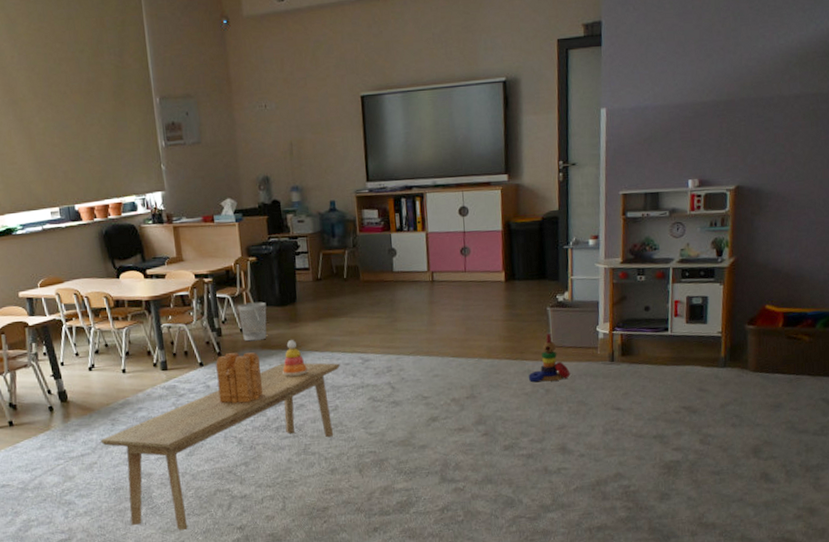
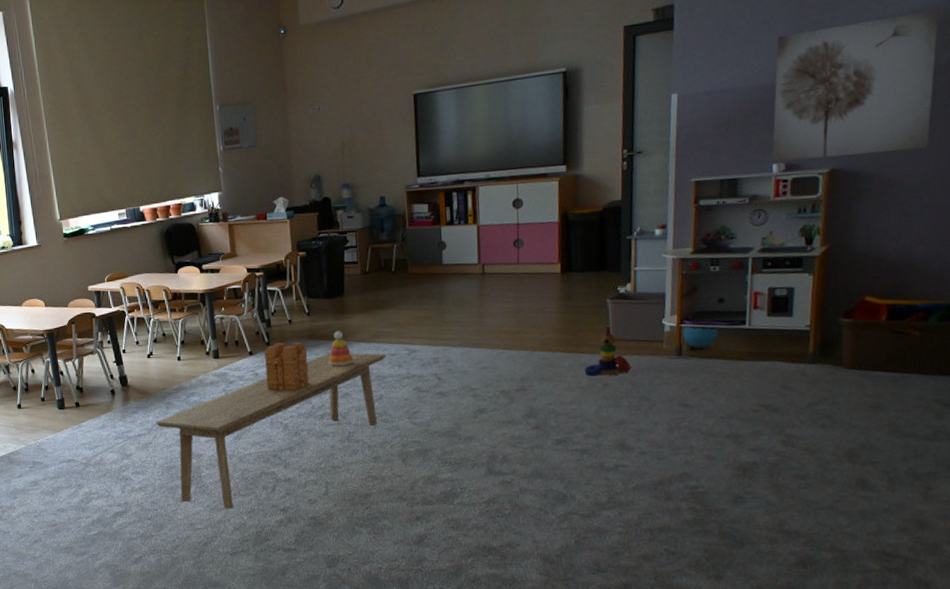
wastebasket: present [238,301,267,342] -> none [287,294,315,332]
ball: none [615,332,645,355] -> present [683,325,718,349]
wall art: none [688,42,821,178] -> present [772,9,939,163]

